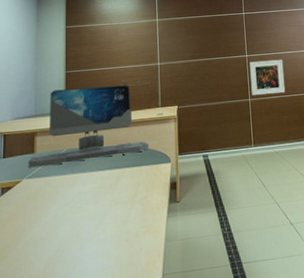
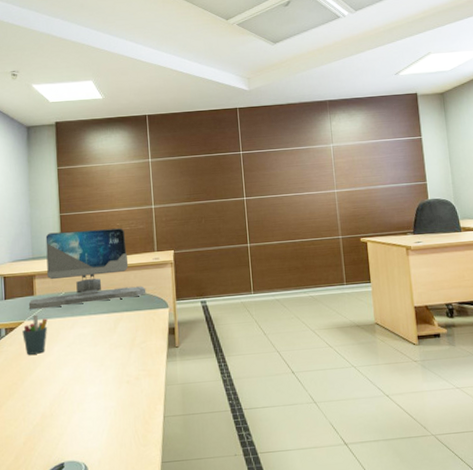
pen holder: none [19,172,47,215] -> present [22,314,48,355]
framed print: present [249,59,286,96] -> none [247,202,287,241]

